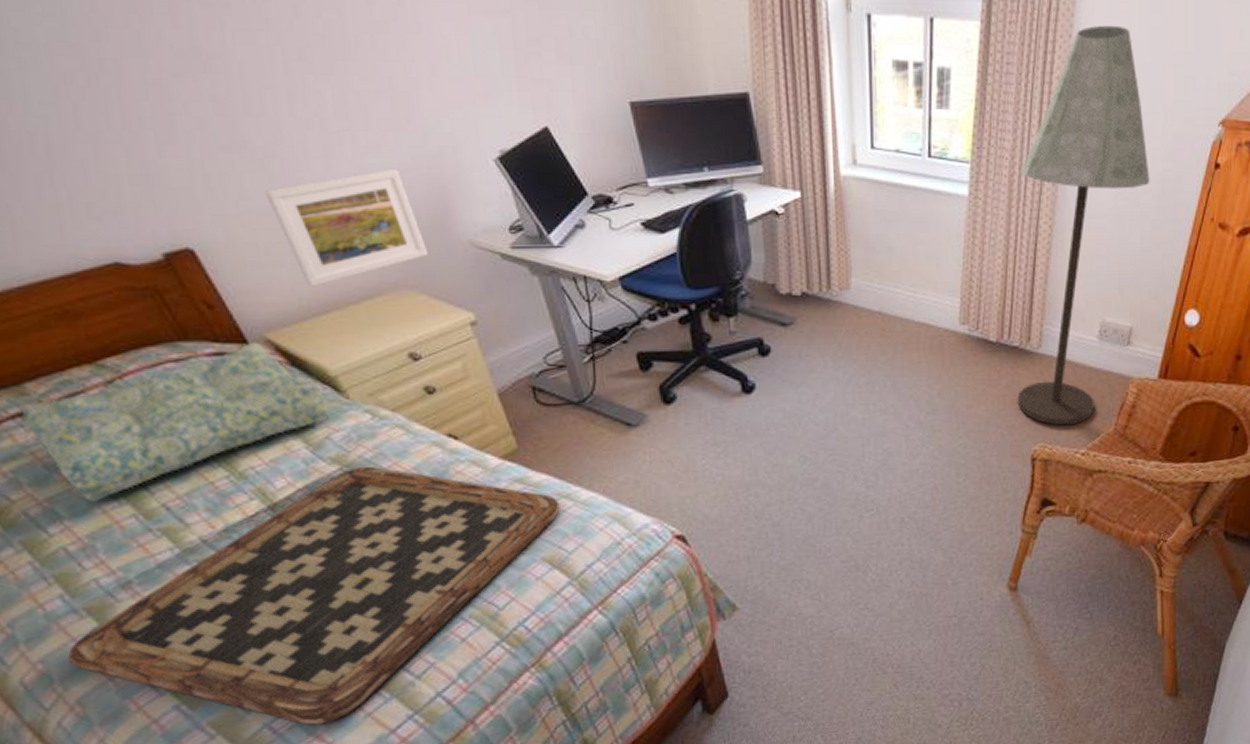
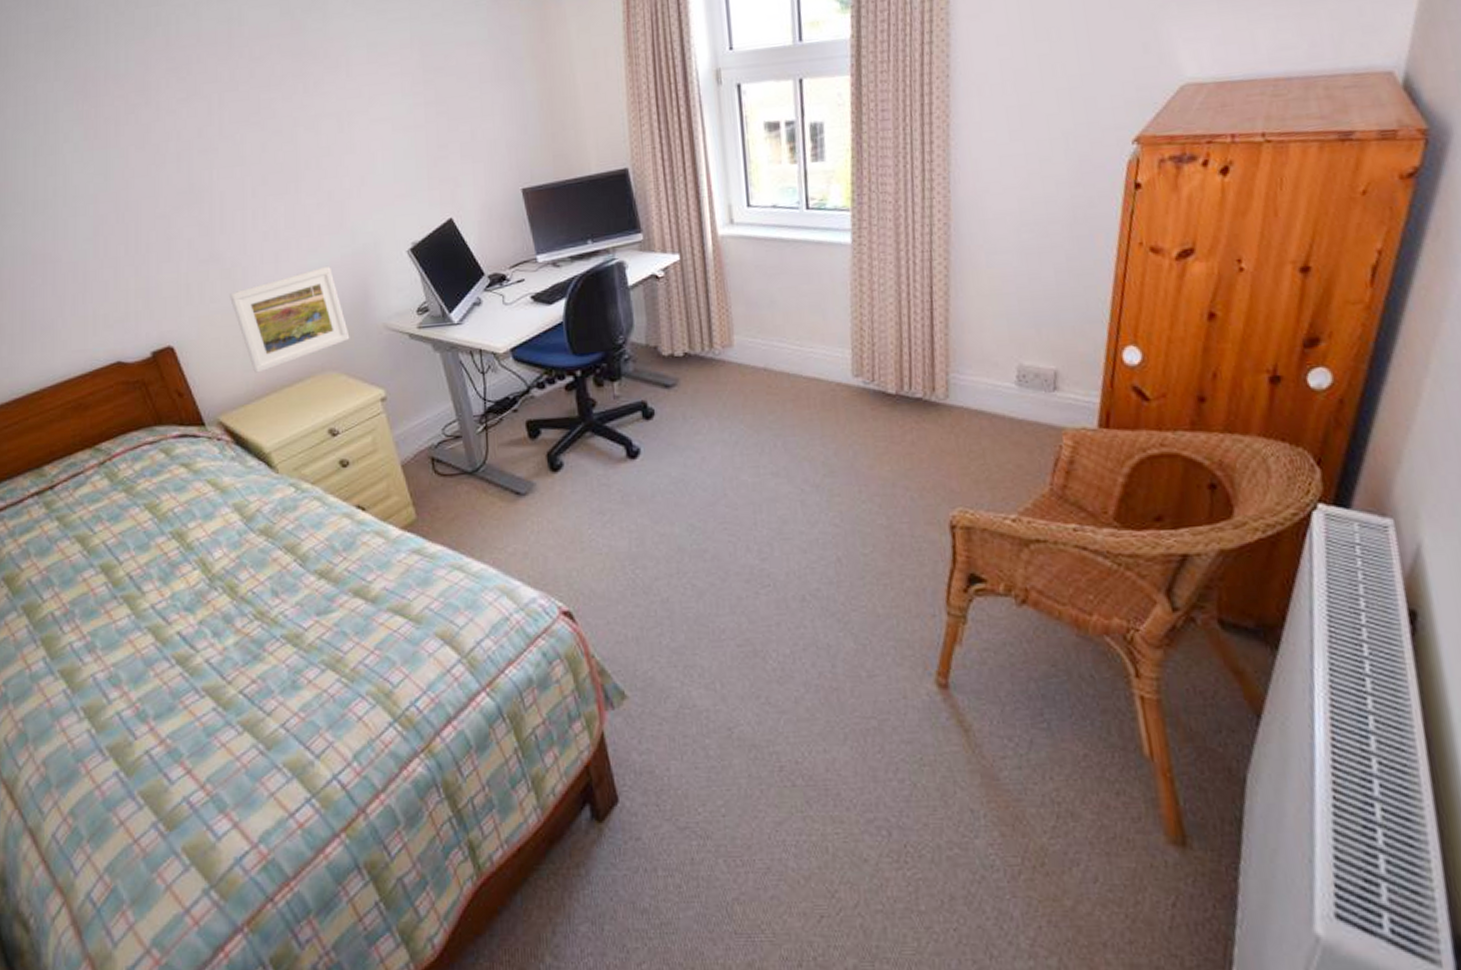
seat cushion: present [22,341,330,503] -> none [39,424,262,571]
tray: present [68,466,560,726] -> none [42,537,453,802]
floor lamp: present [1017,25,1150,426] -> none [906,59,1057,487]

